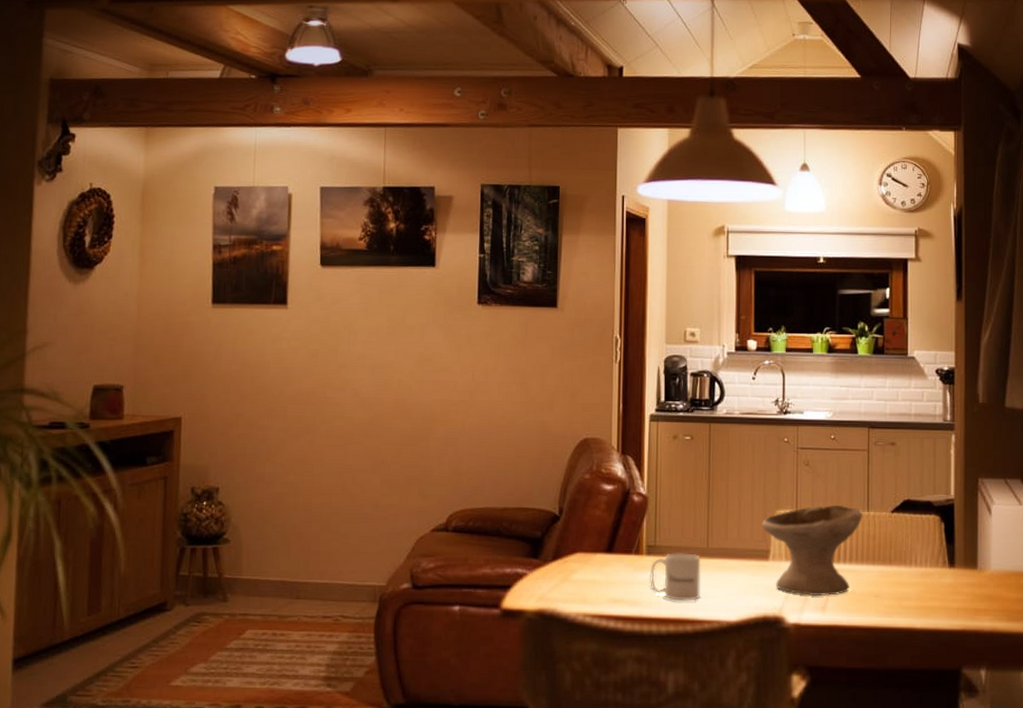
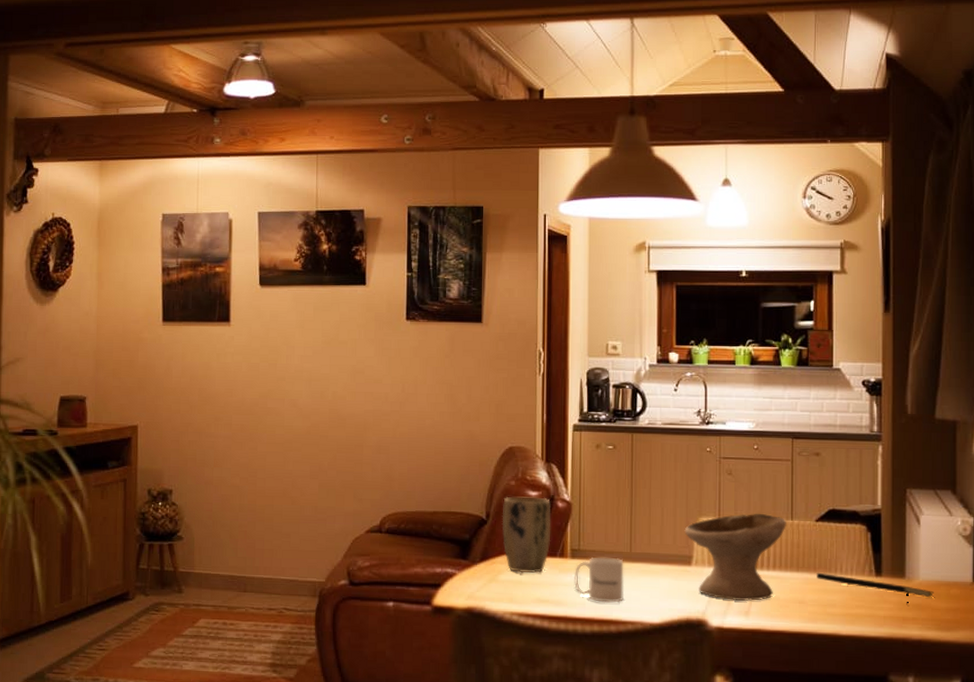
plant pot: none [575,490,627,572] -> present [502,496,551,573]
notepad: none [892,564,1004,596] -> present [816,572,934,605]

